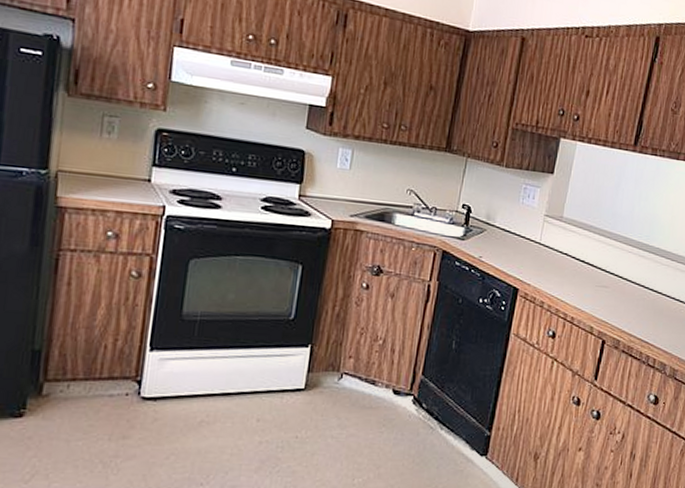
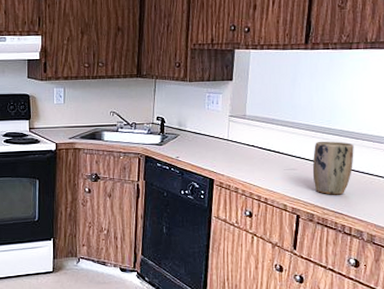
plant pot: none [624,257,669,321] -> present [312,141,354,195]

